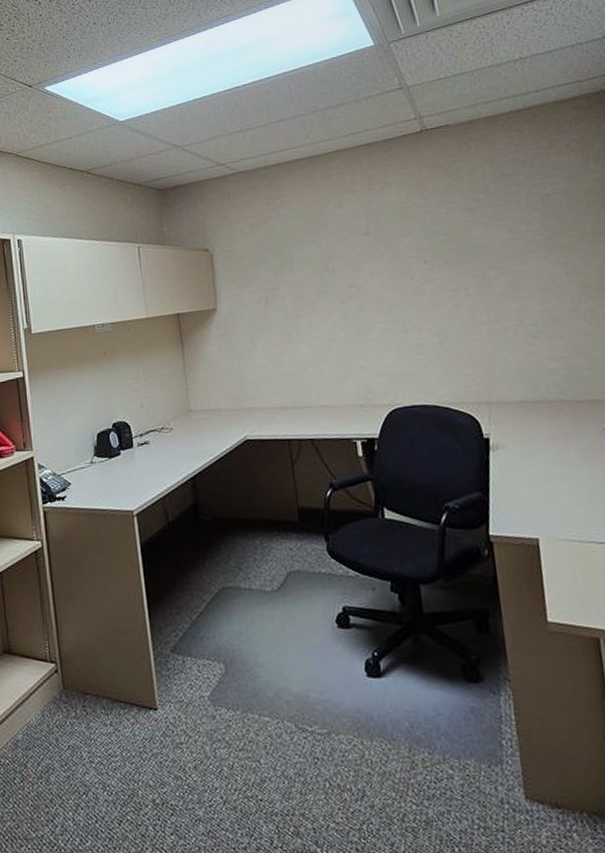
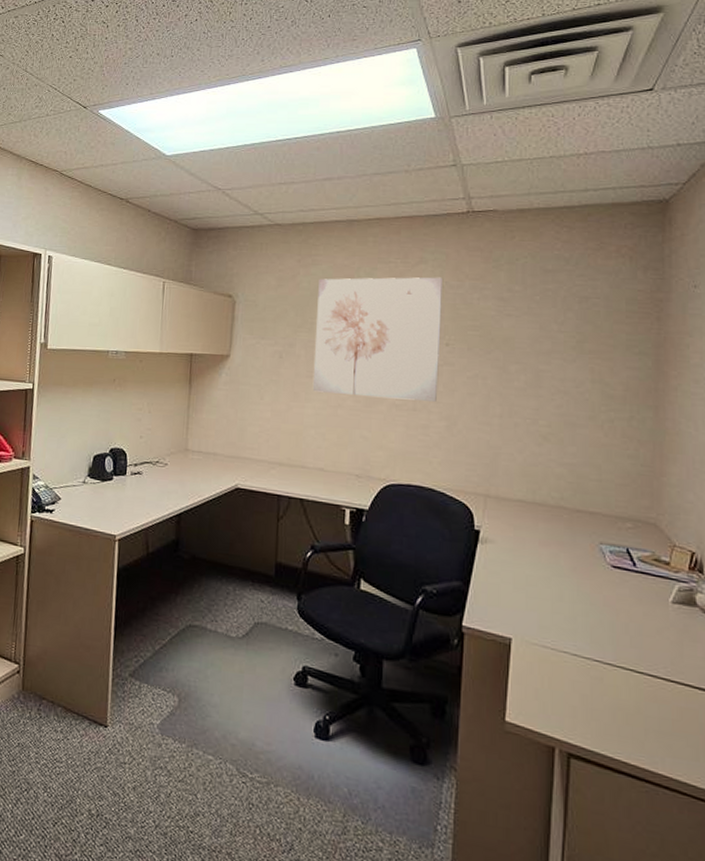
wall art: none [290,198,425,331] -> present [312,277,442,402]

